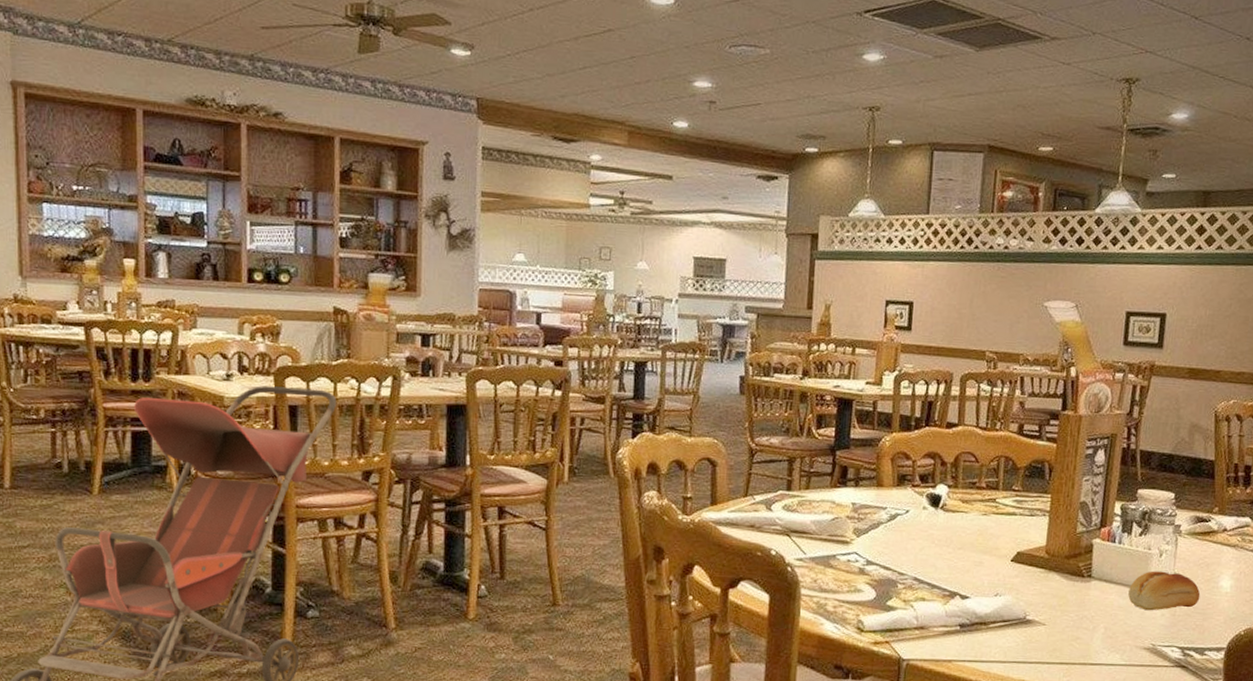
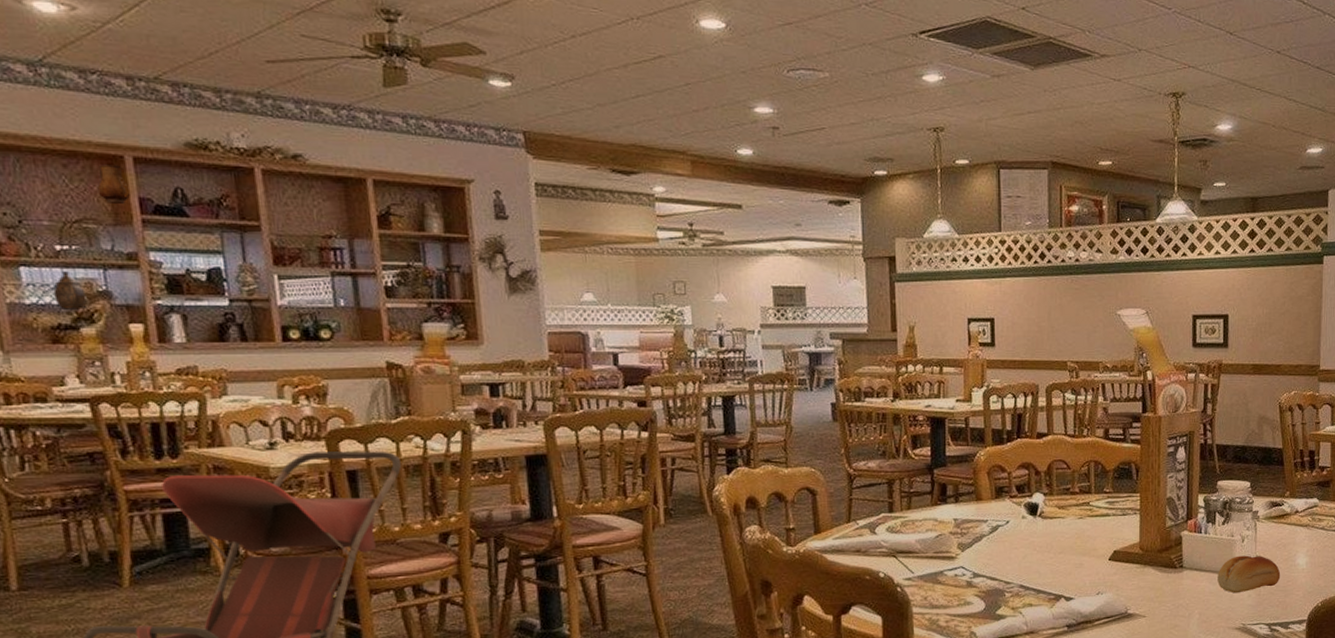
decorative jar: none [67,209,92,245] -> present [53,271,87,311]
ceramic pitcher: none [111,115,137,151] -> present [97,164,130,204]

